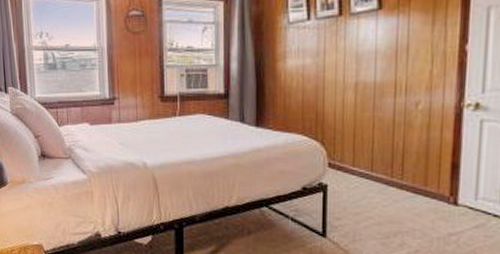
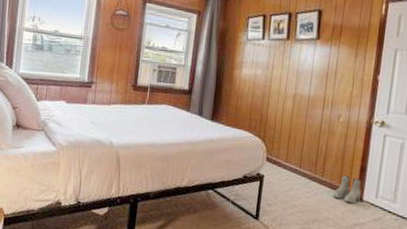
boots: none [418,175,454,209] -> present [333,175,361,204]

